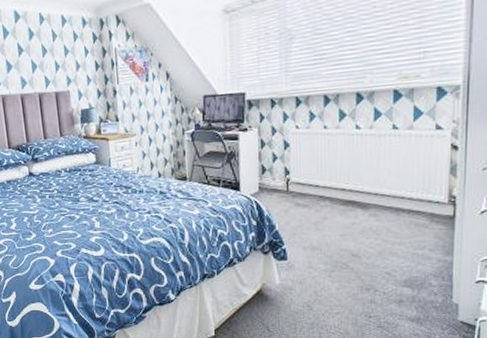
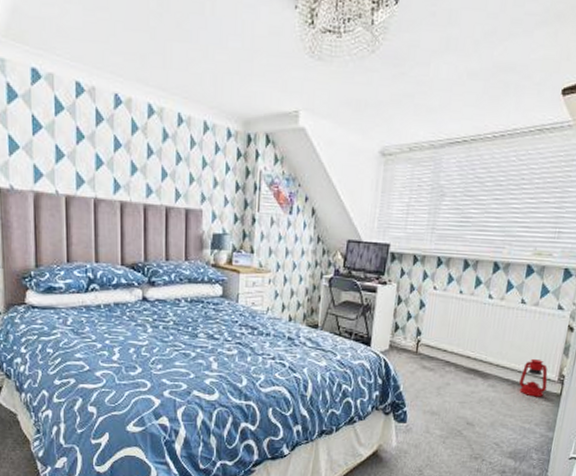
lantern: none [404,182,437,222] -> present [519,358,548,397]

